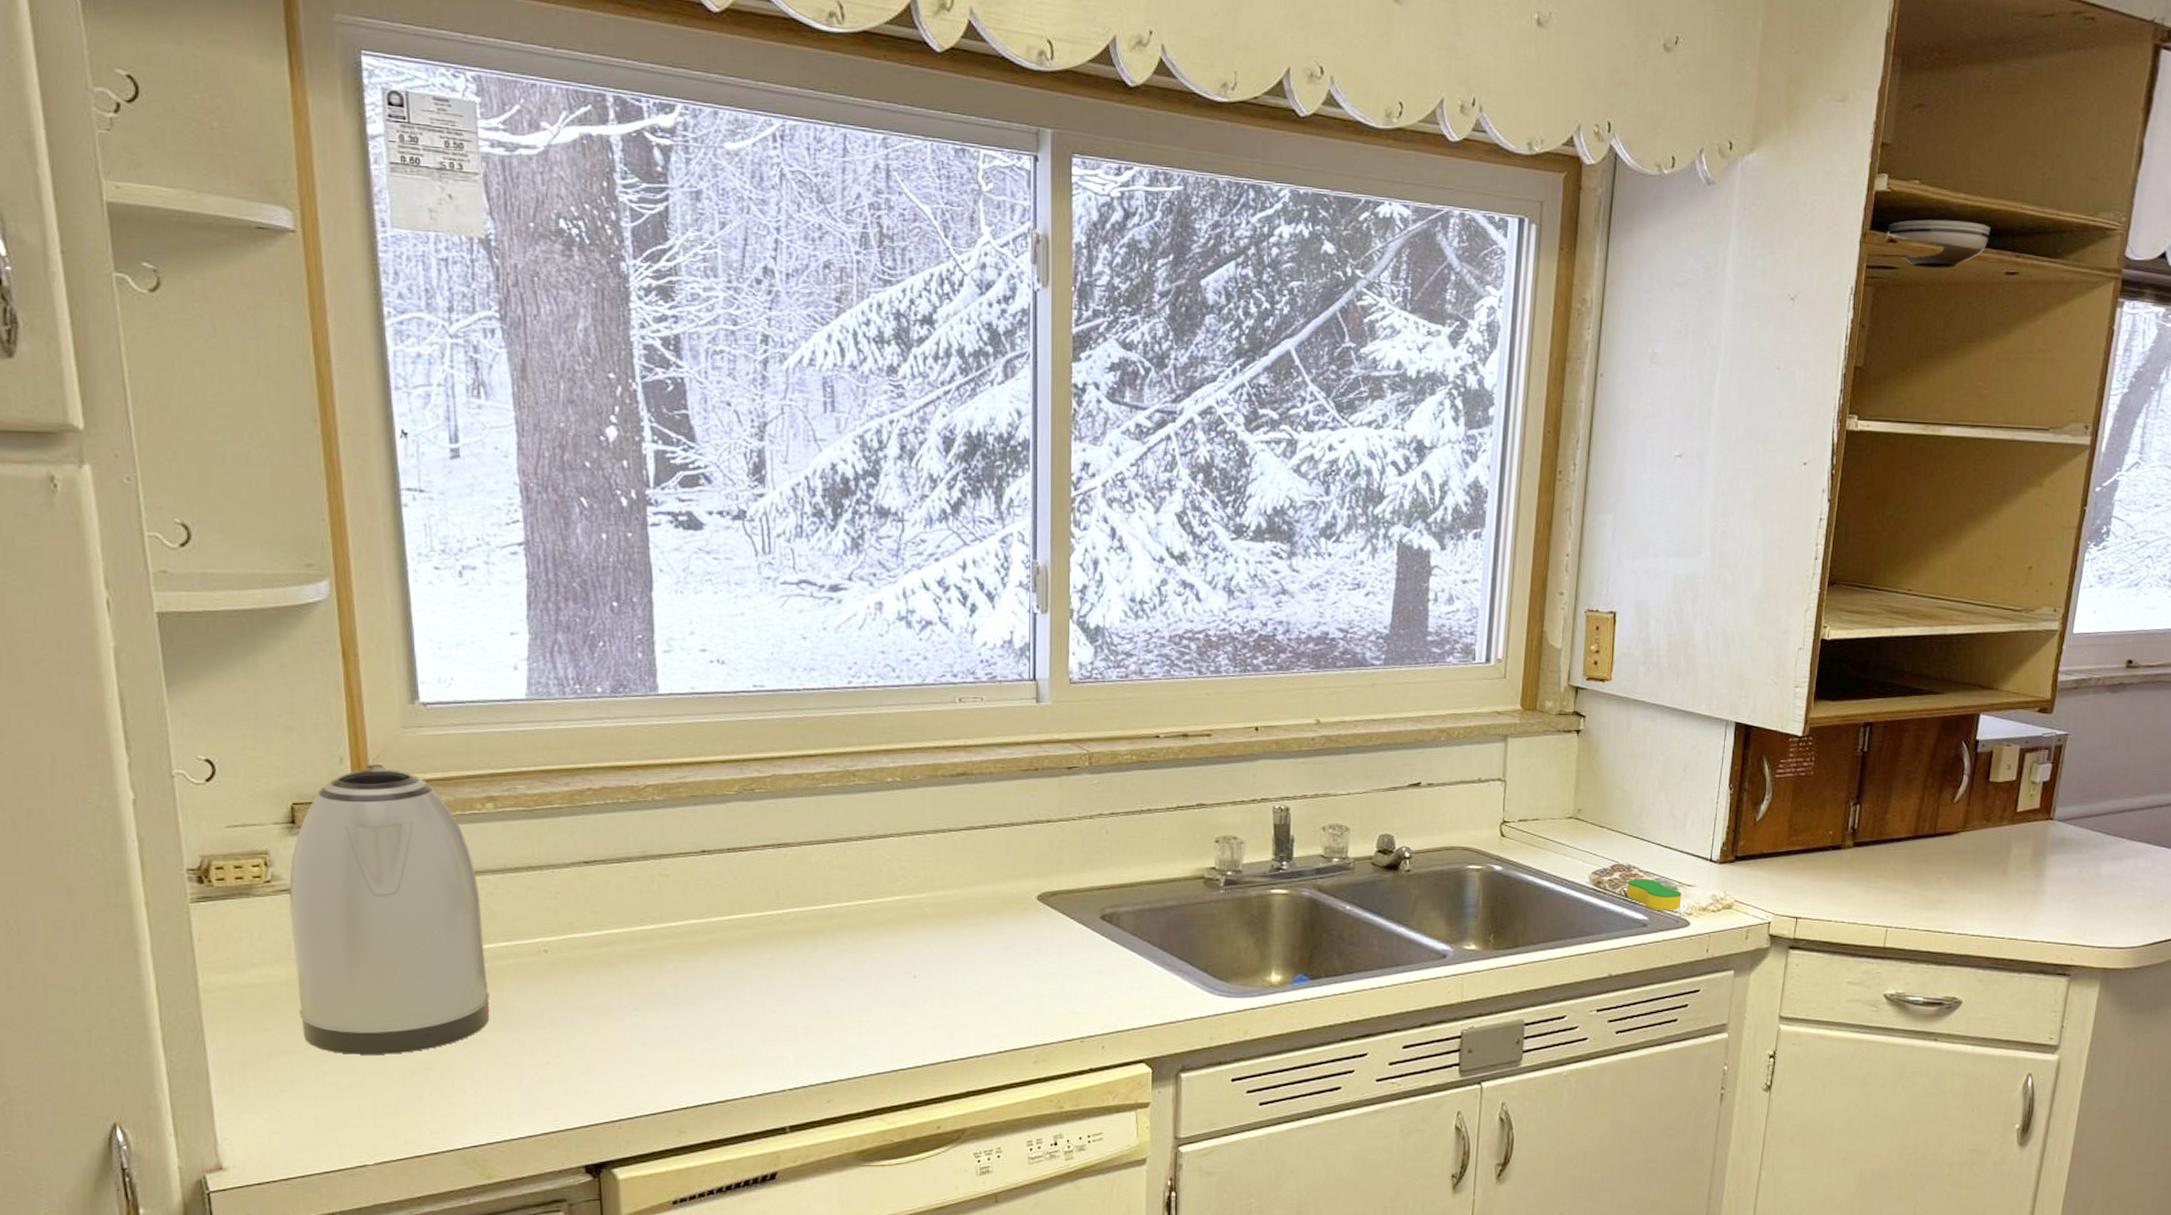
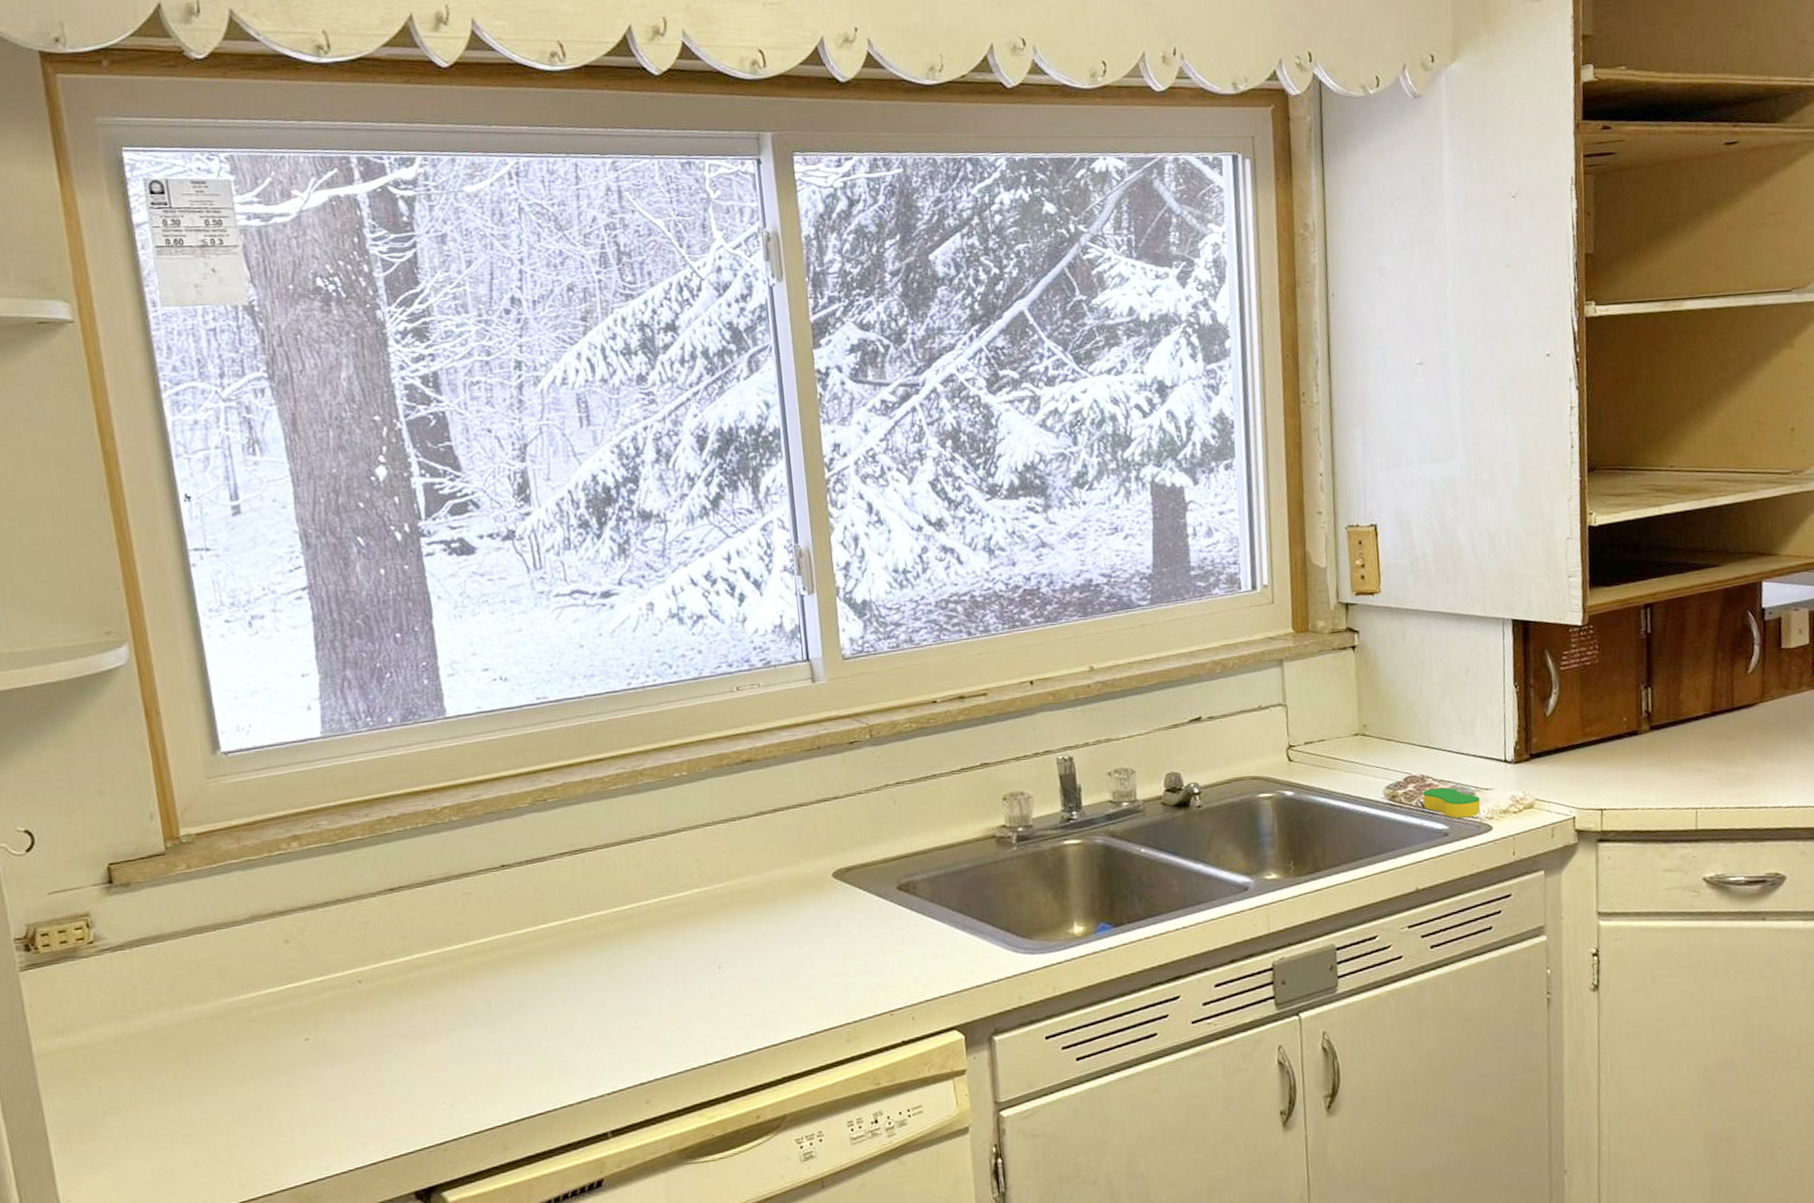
kettle: present [289,765,490,1055] -> none [111,817,311,1105]
bowl: present [1886,219,1991,269] -> none [1599,98,1704,149]

